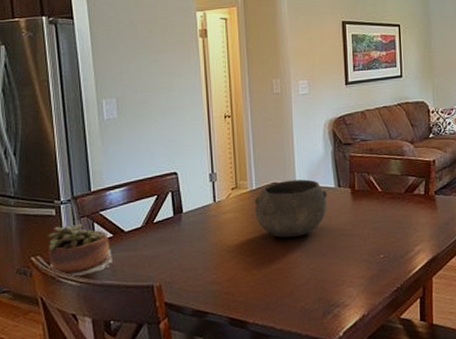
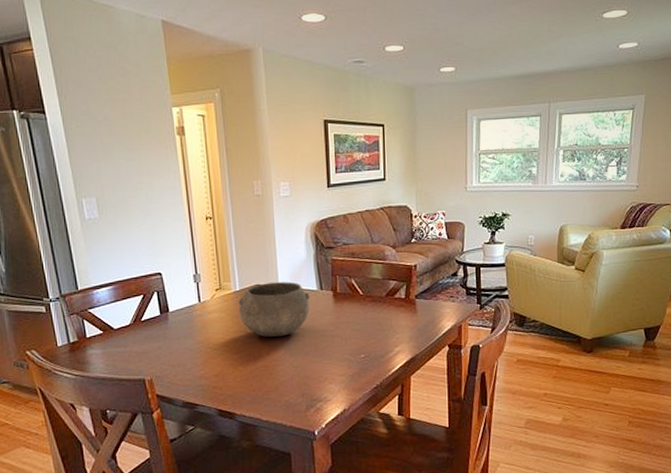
succulent plant: present [47,223,112,279] -> none [39,320,104,372]

